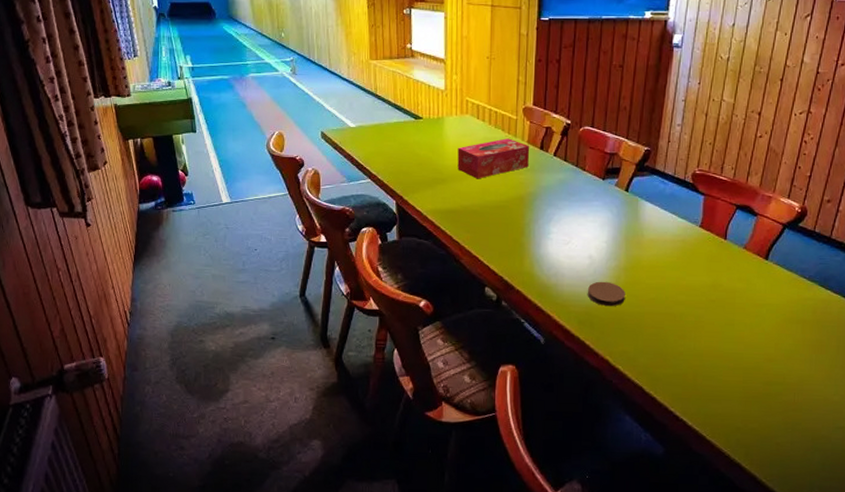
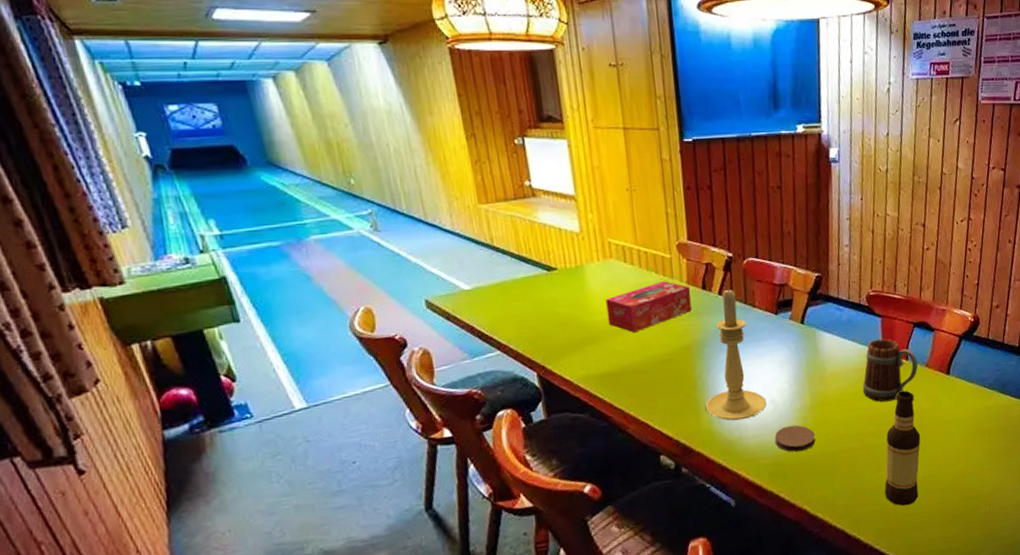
candle holder: none [529,152,584,269] -> present [705,289,767,421]
beer mug: none [678,215,737,276] -> present [863,338,919,402]
bottle: none [685,267,730,377] -> present [884,390,921,506]

